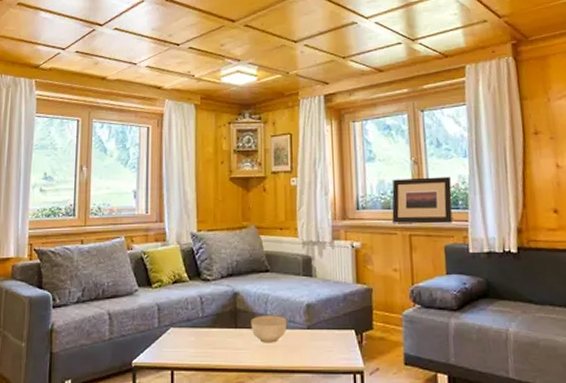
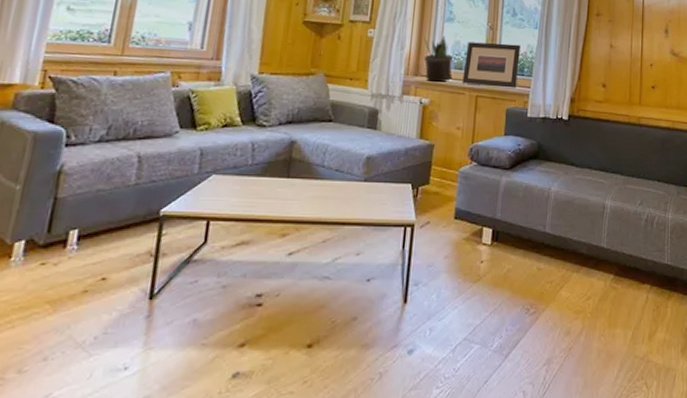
bowl: present [250,315,288,343] -> none [304,166,345,194]
planter: none [347,176,380,225] -> present [423,35,453,83]

